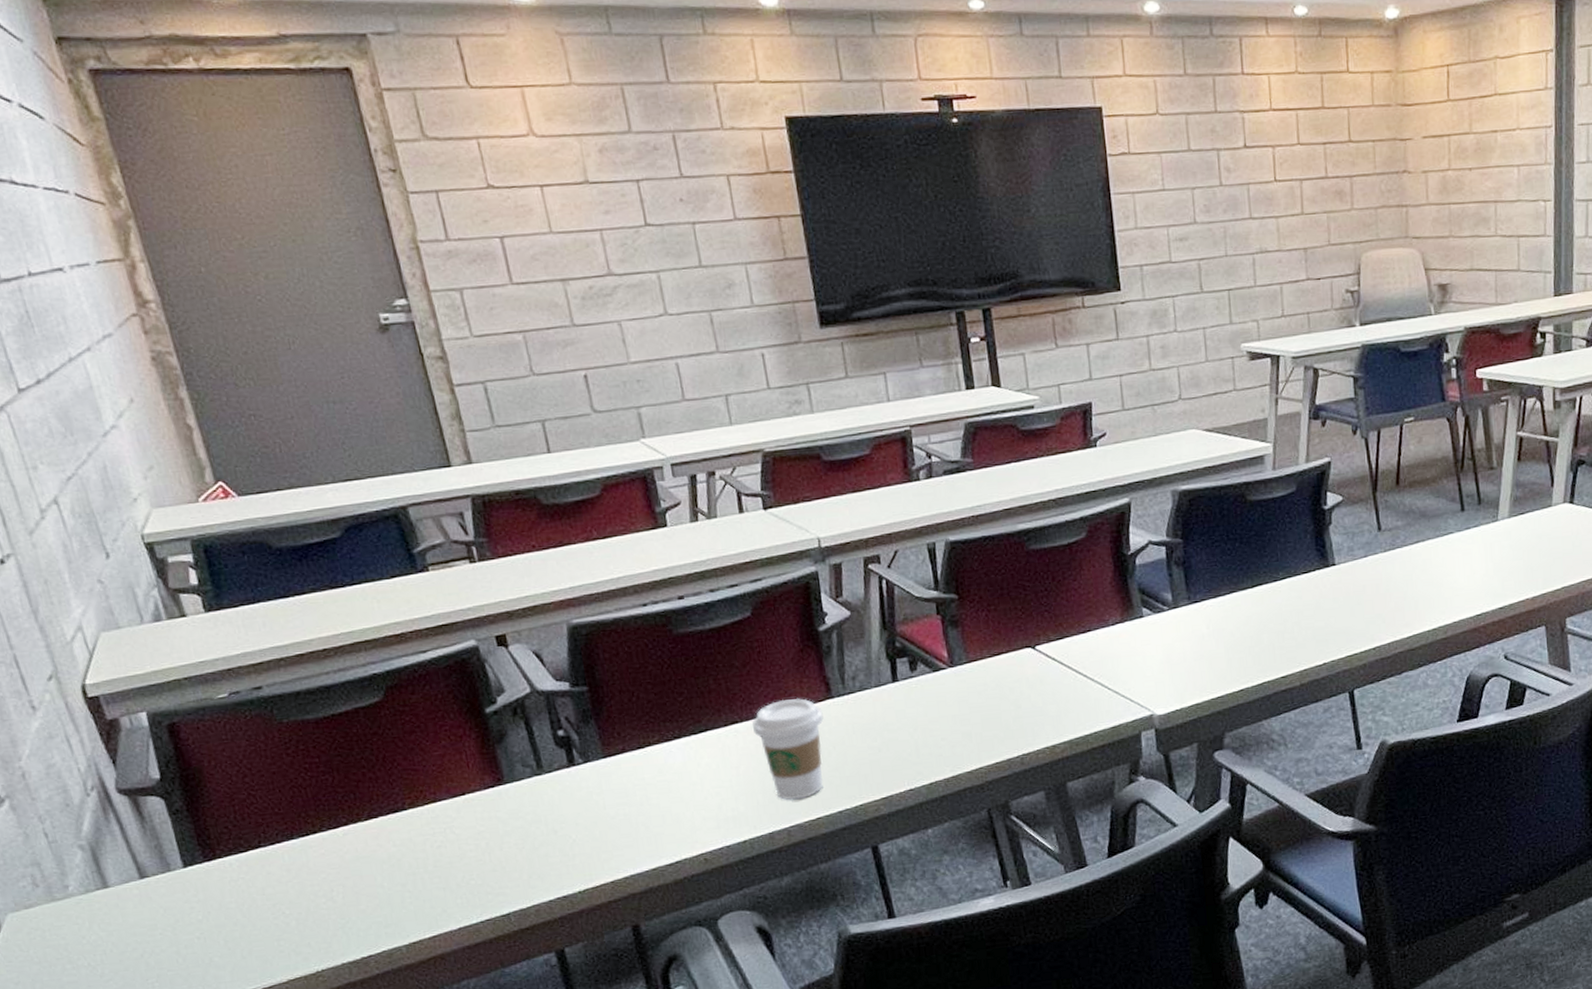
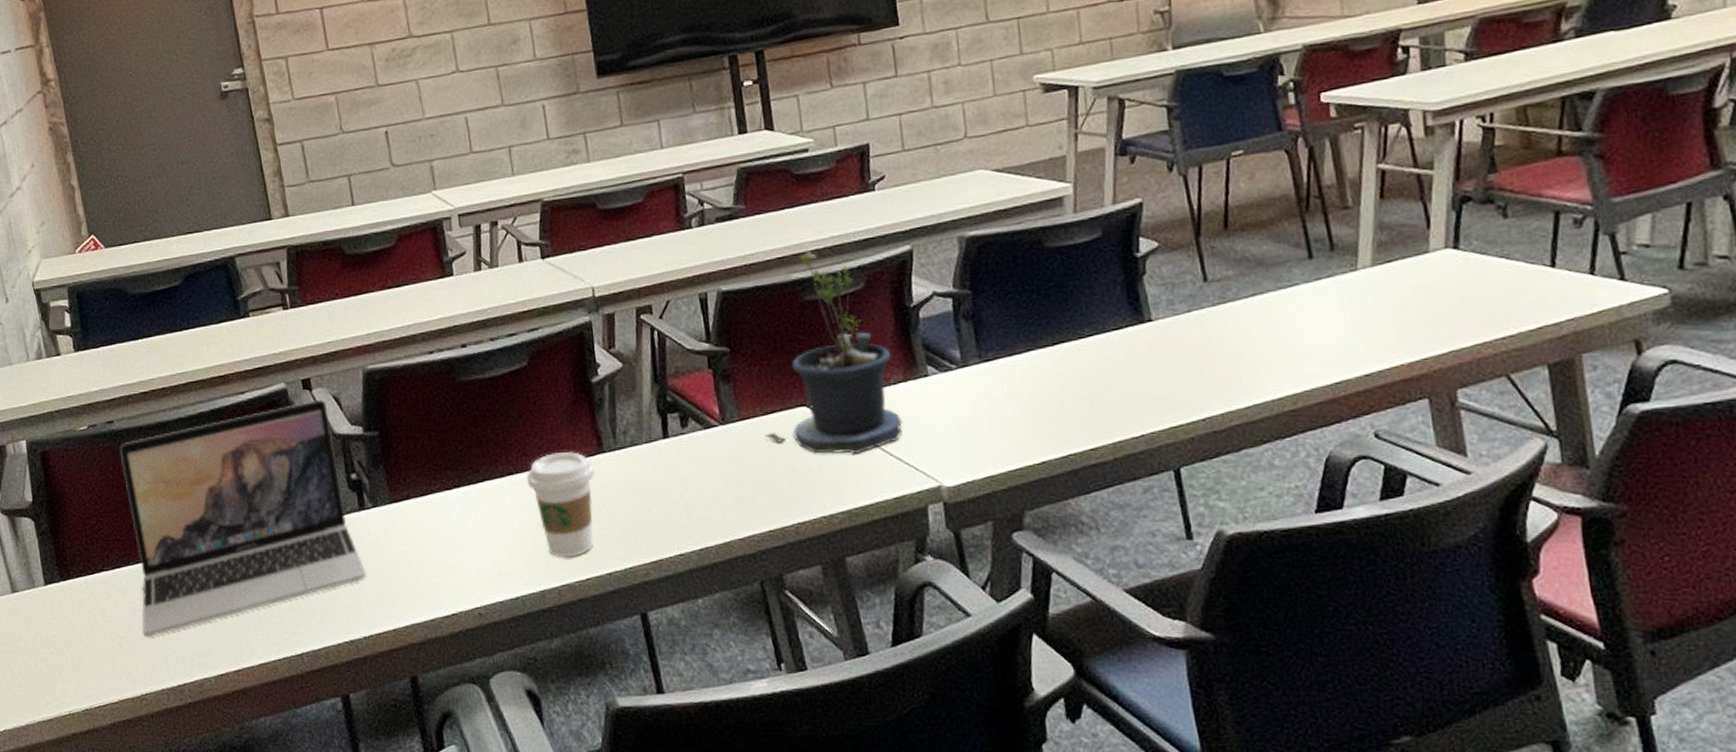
laptop: none [271,656,580,912] -> present [119,399,367,637]
potted plant: none [992,502,1120,691] -> present [765,250,903,455]

